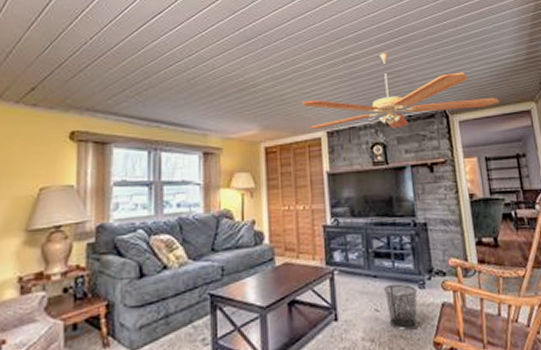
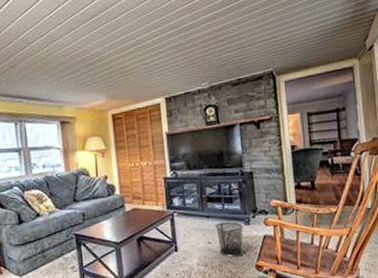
ceiling fan: present [302,53,501,129] -> none [142,21,325,96]

